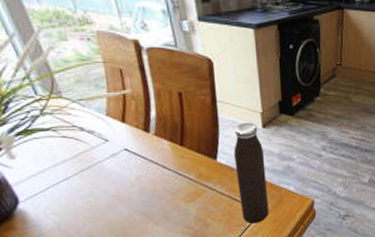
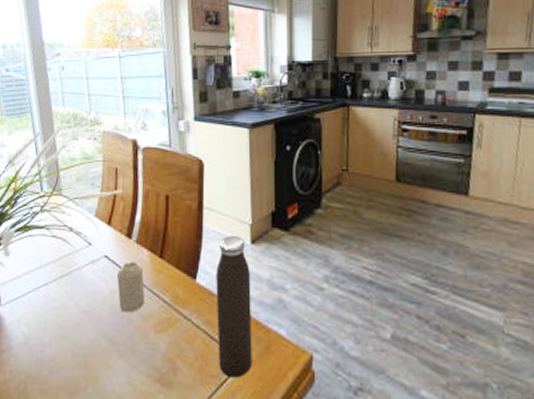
candle: none [140,151,172,192] -> present [116,261,145,313]

